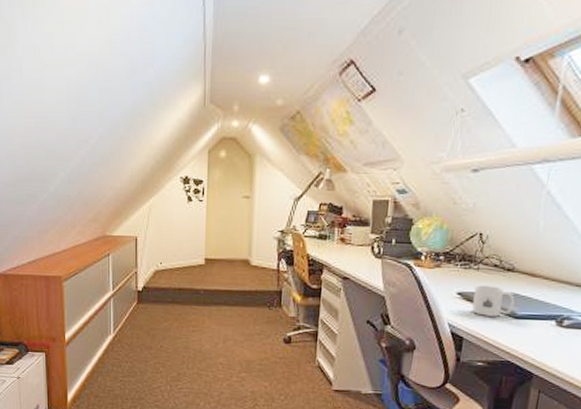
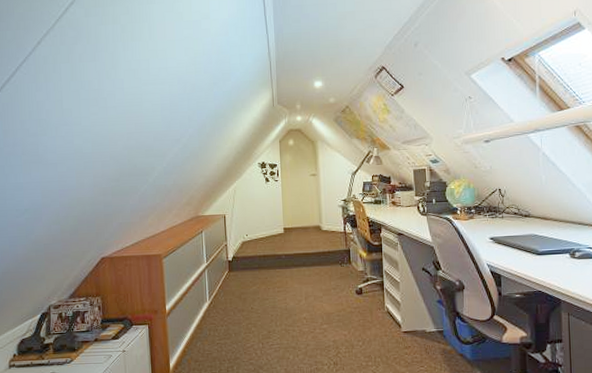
mug: present [471,285,515,317] -> none [503,230,535,255]

